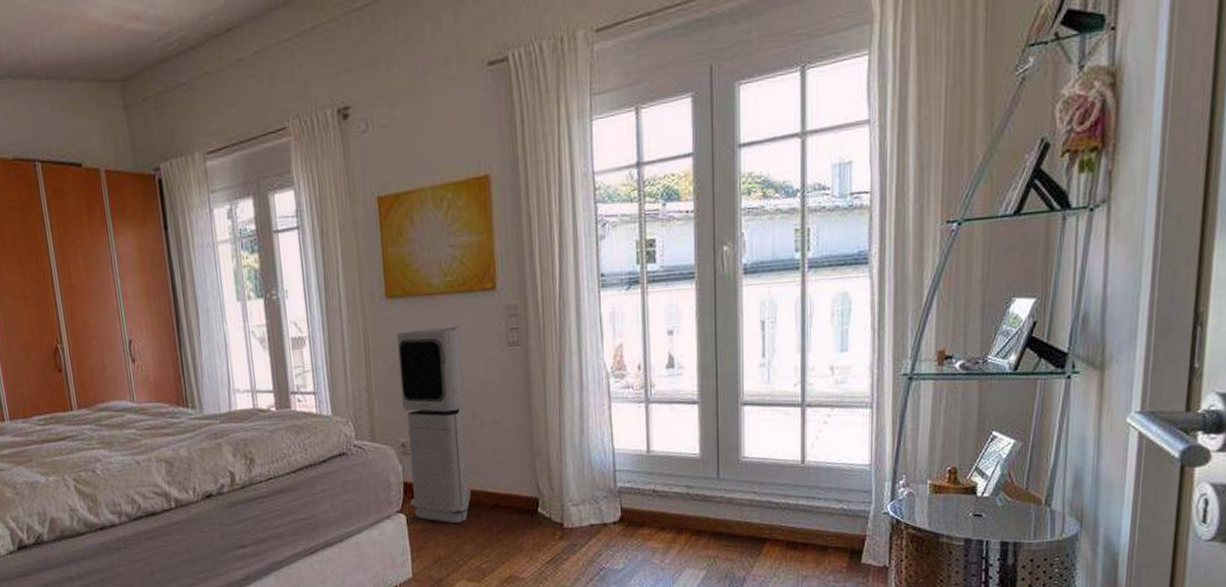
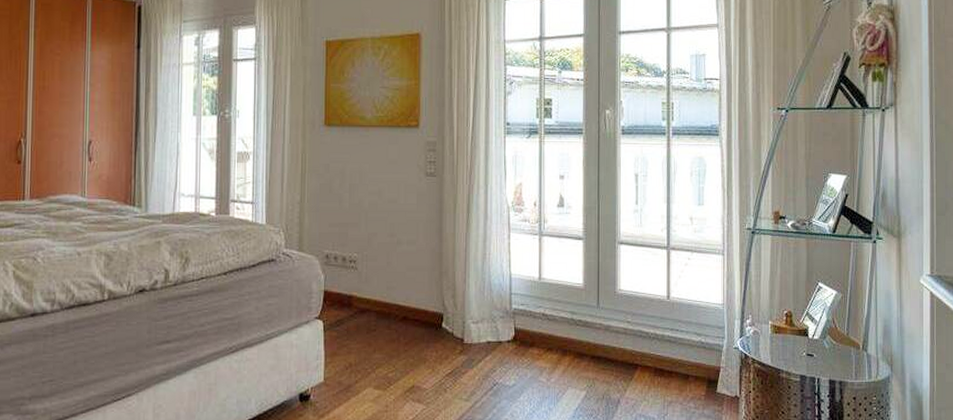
air purifier: present [397,327,471,523] -> none [329,155,386,332]

